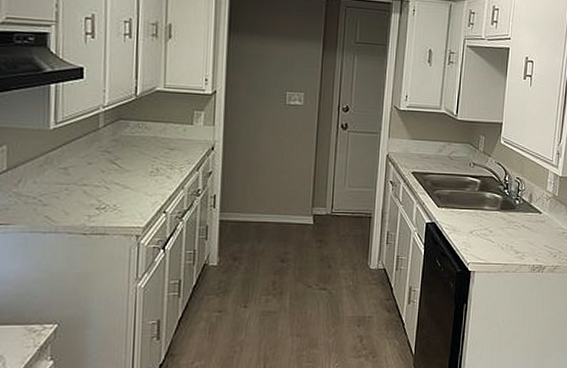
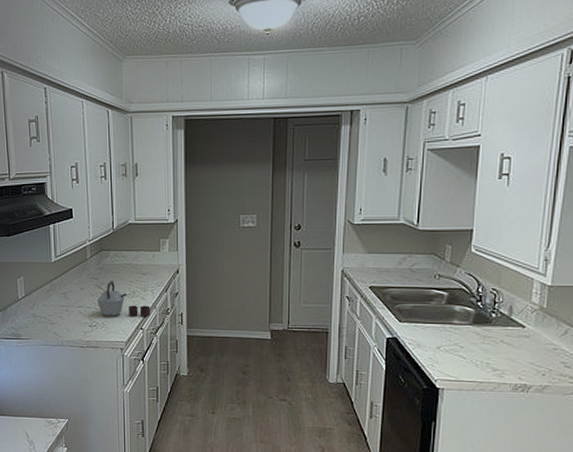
kettle: none [108,155,177,198] -> present [96,281,150,317]

